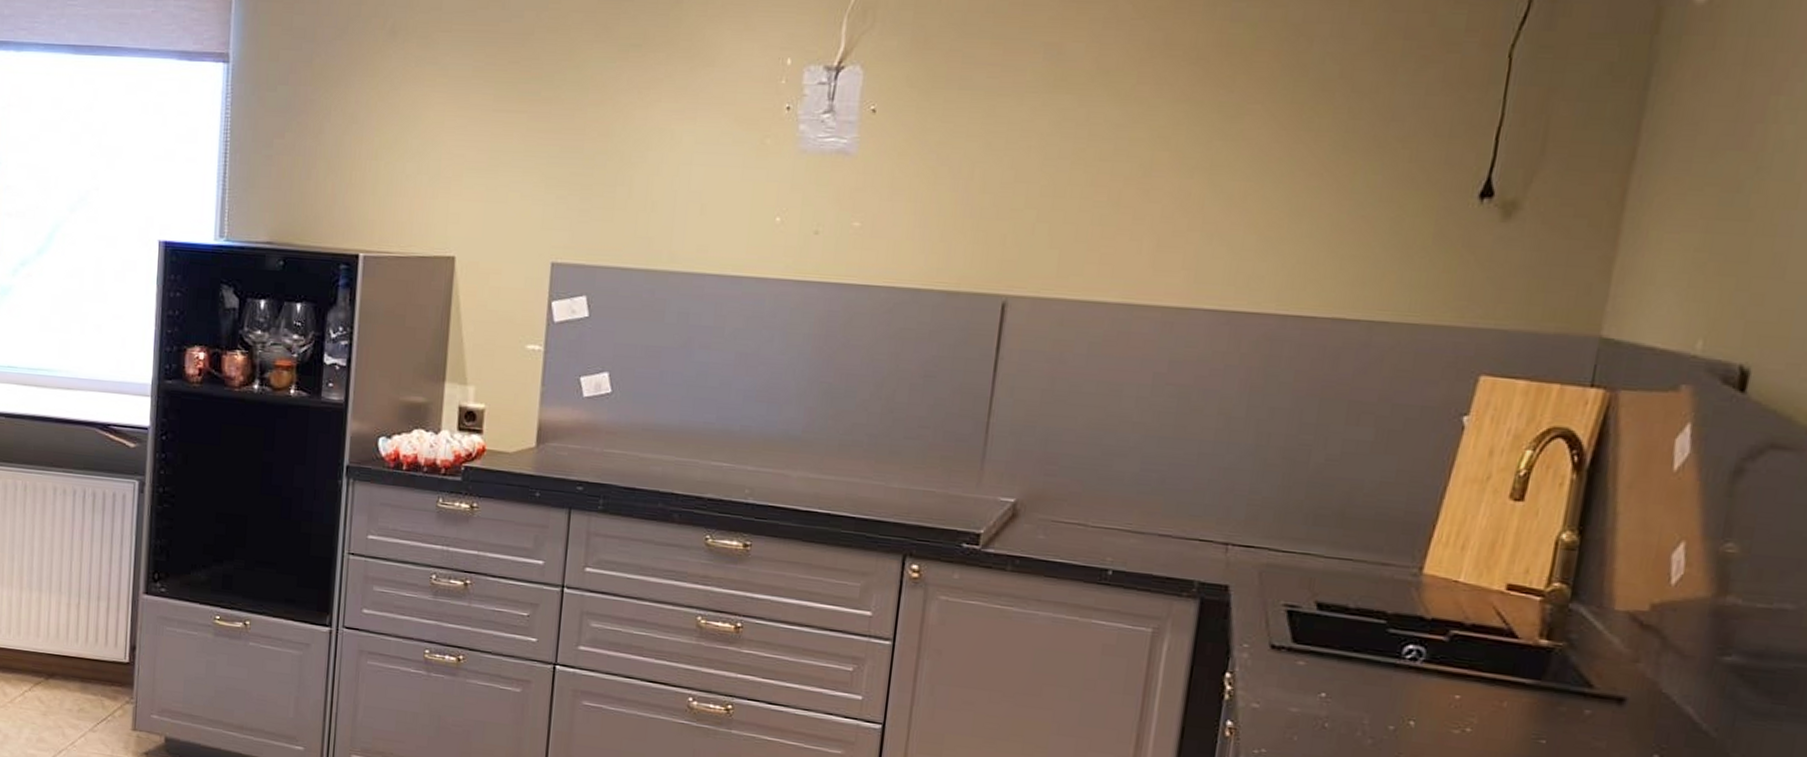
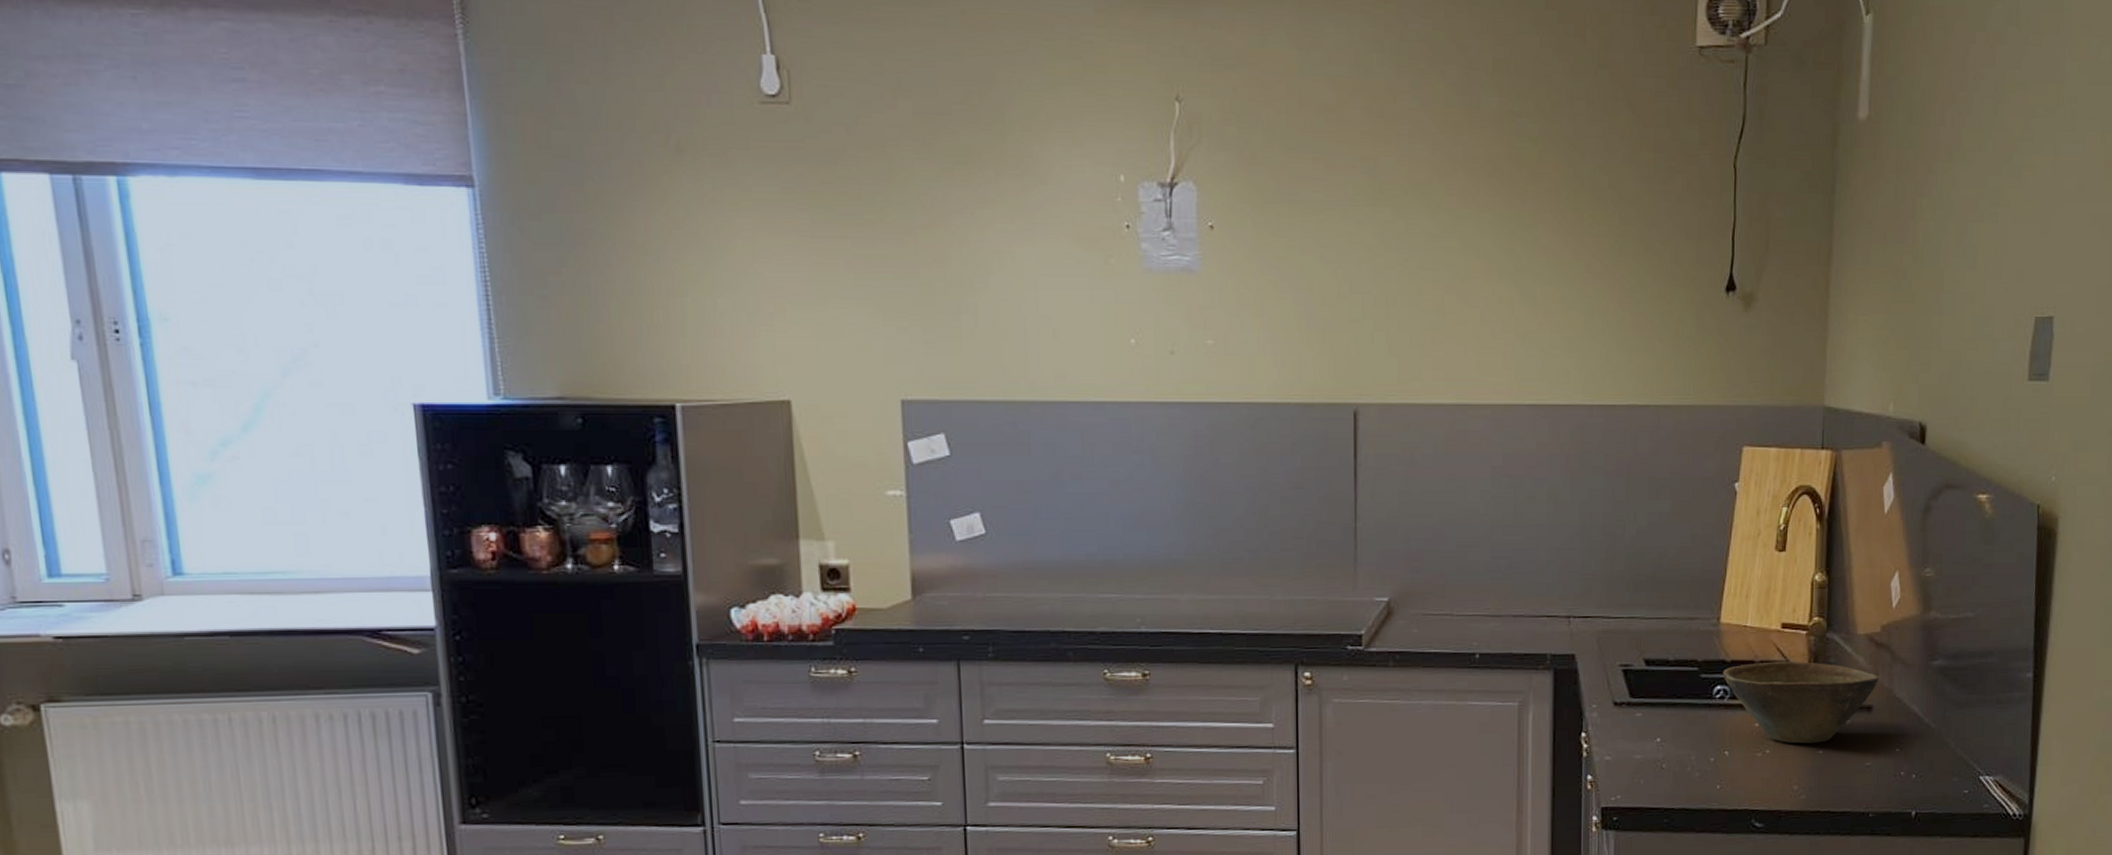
bowl: none [1418,625,1640,731] -> present [1723,661,1879,744]

